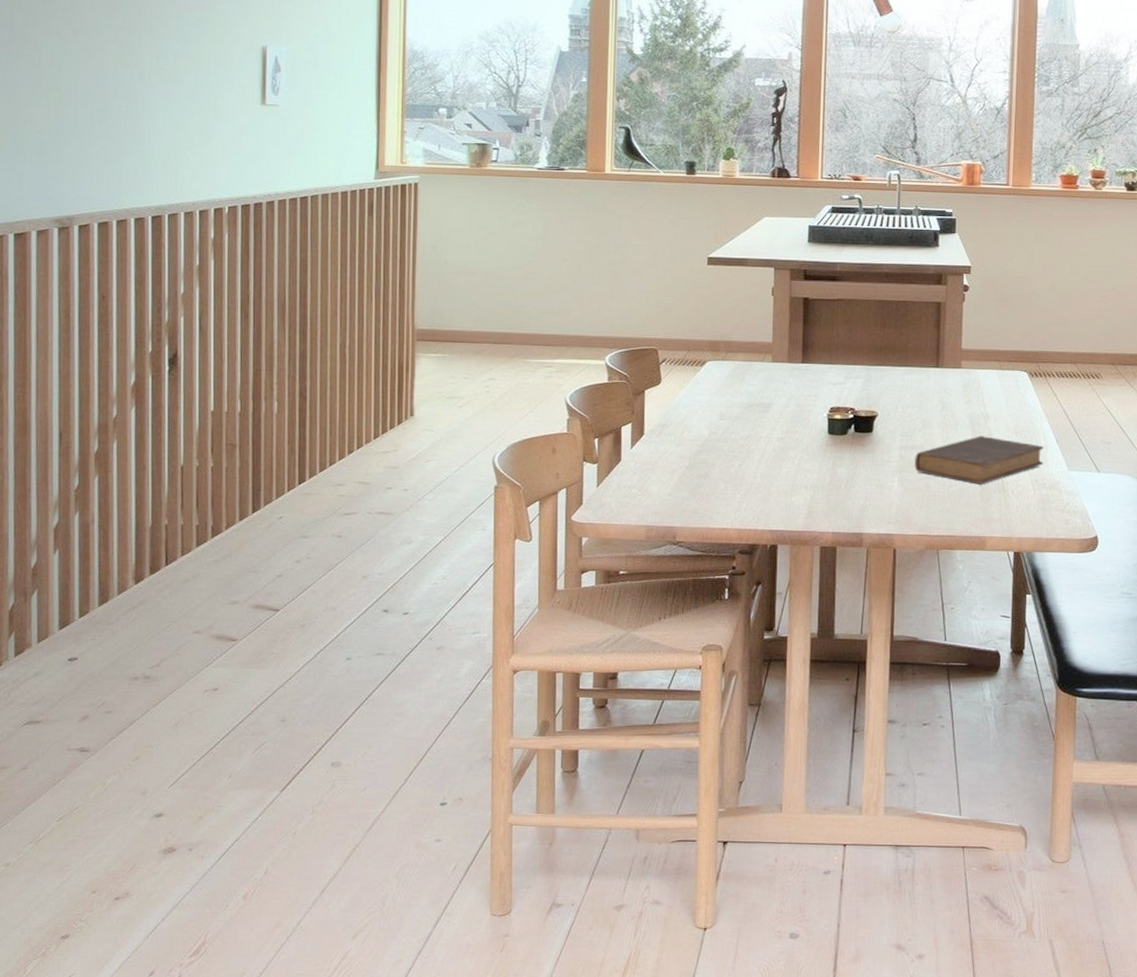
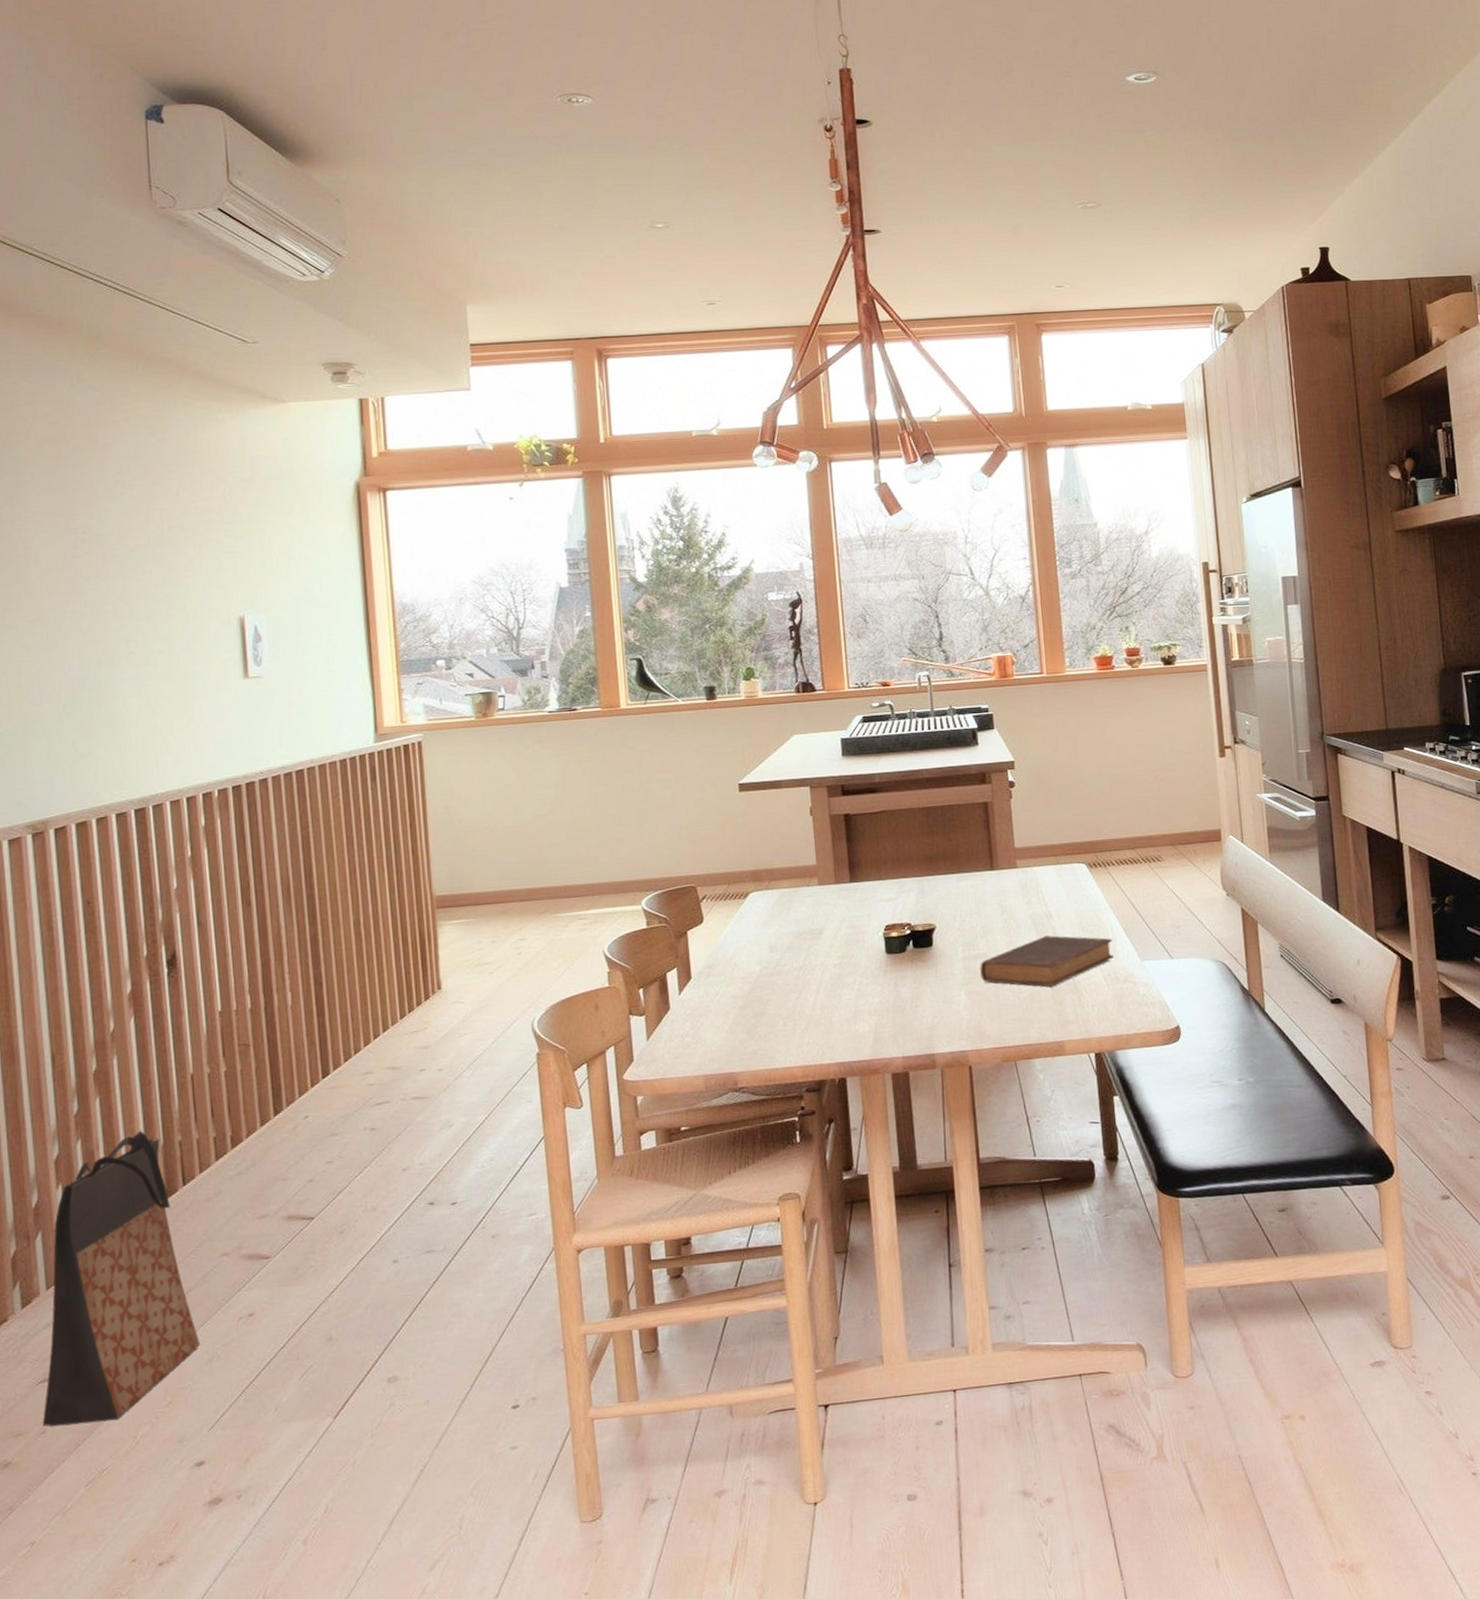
bag: none [24,510,169,766] -> present [42,1130,201,1427]

